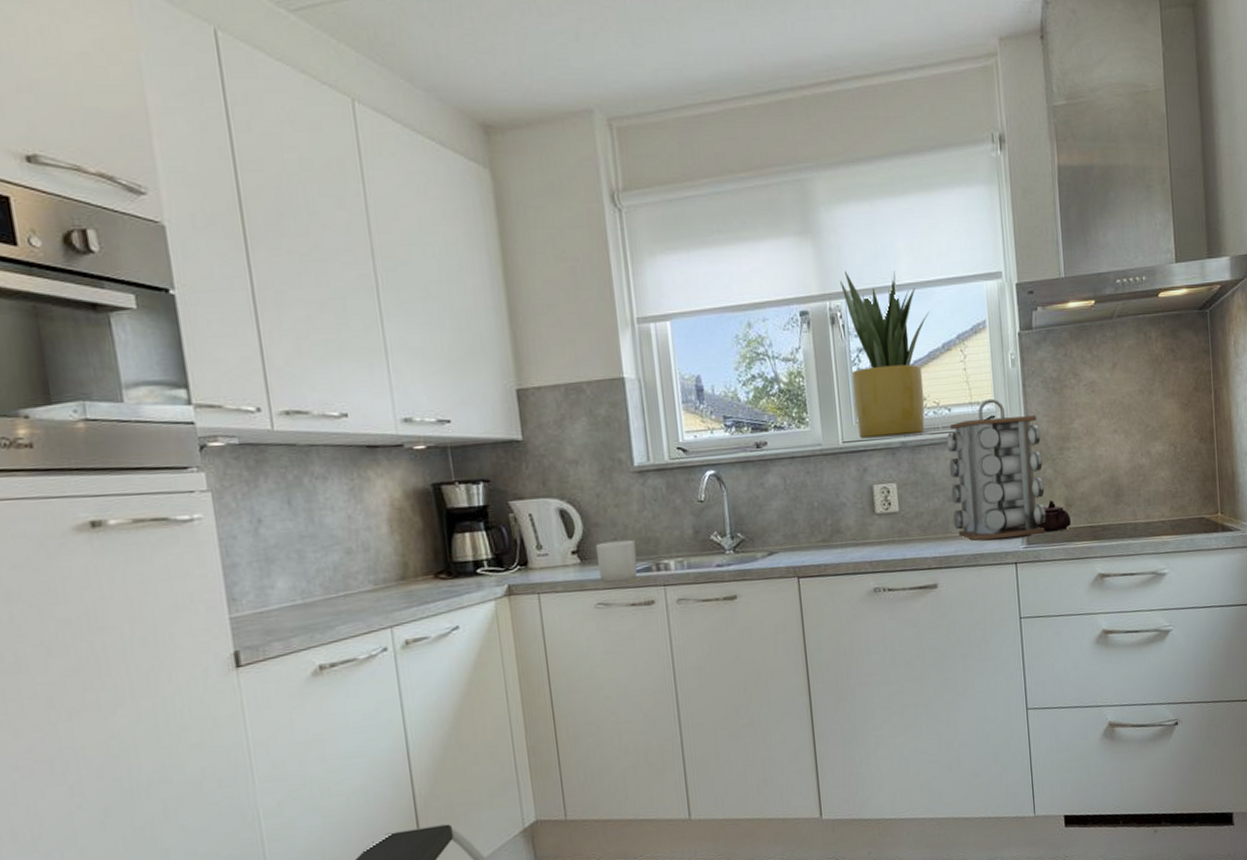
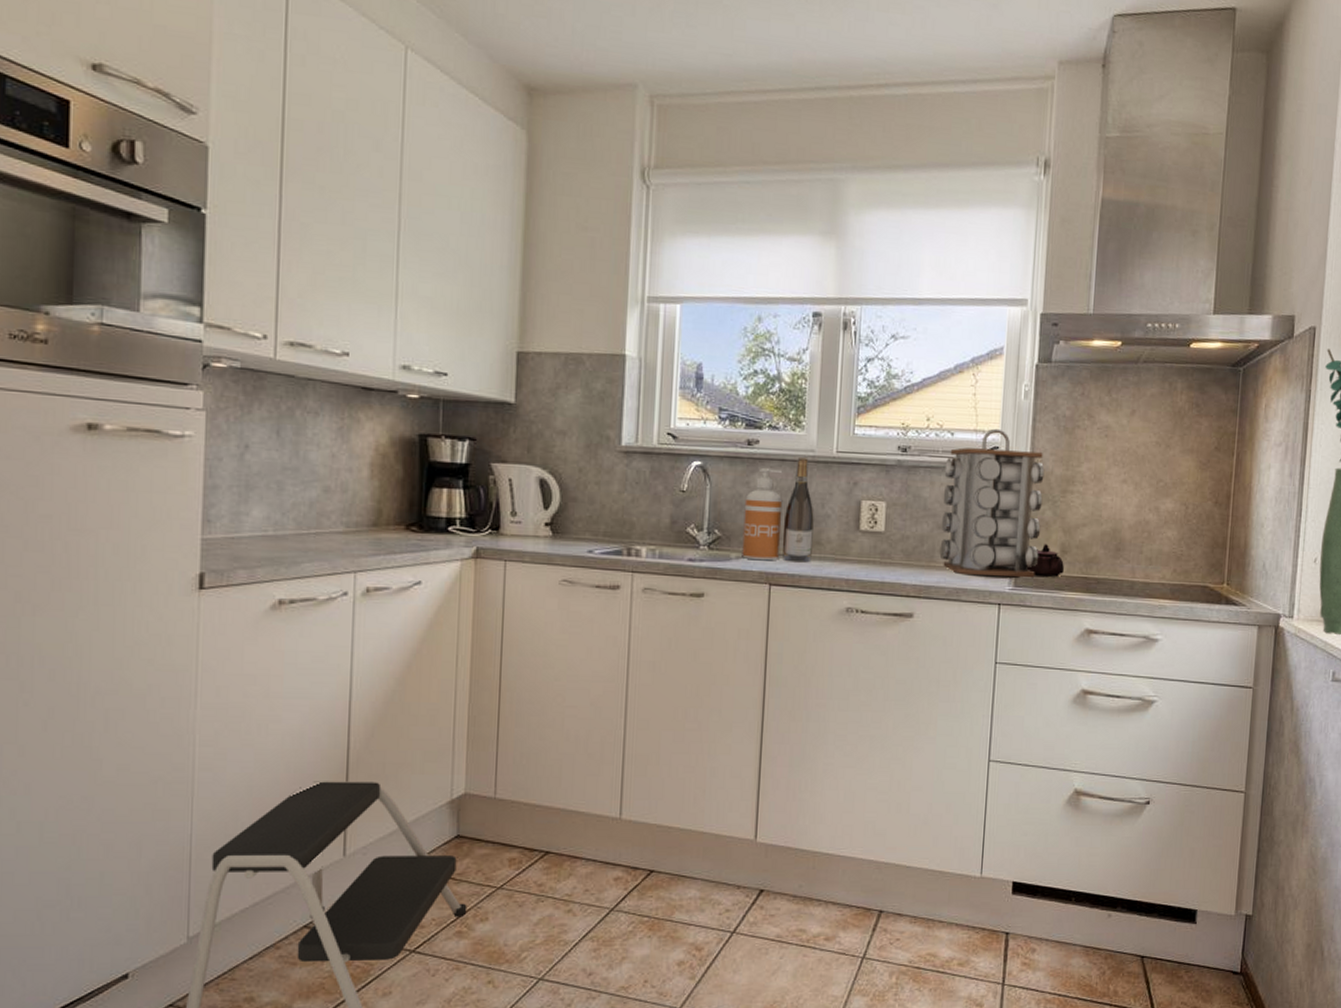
mug: present [595,539,638,583] -> none [568,518,611,561]
soap dispenser: none [762,467,804,557] -> present [742,468,783,561]
wine bottle: none [801,452,834,554] -> present [782,457,815,563]
planter: present [840,270,929,439] -> none [854,277,946,455]

